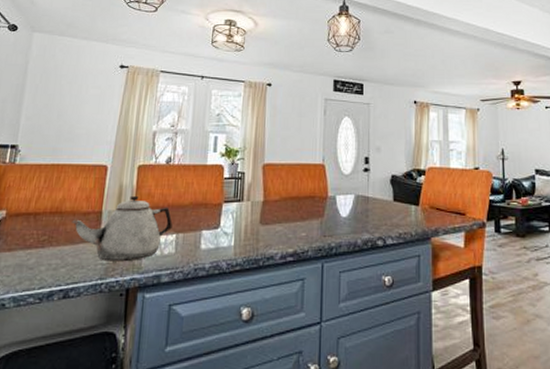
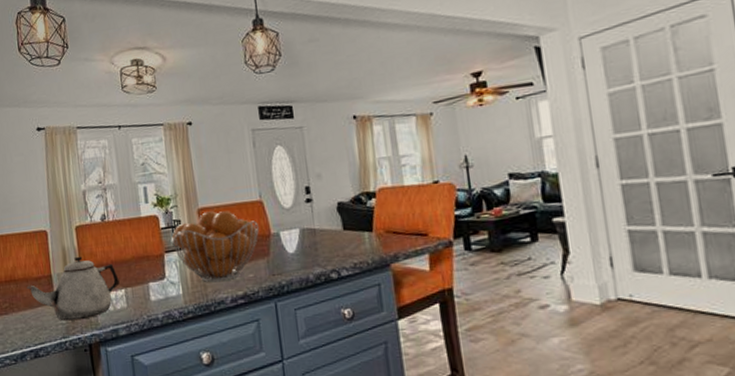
fruit basket: none [232,168,317,237] -> present [171,210,259,282]

